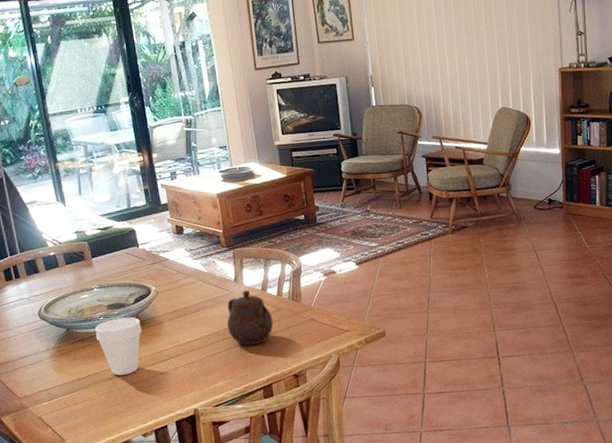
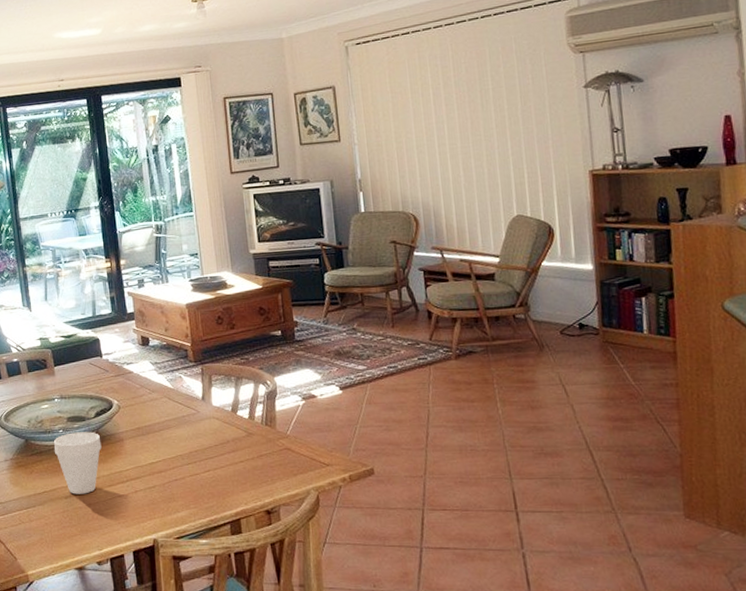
teapot: present [226,290,273,346] -> none [192,410,244,473]

